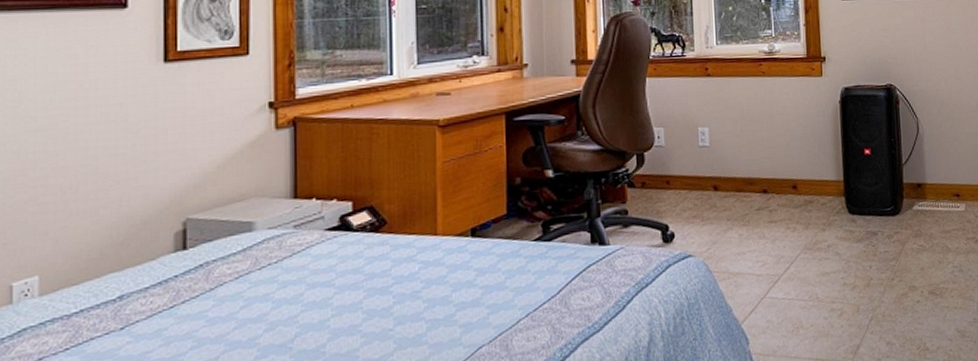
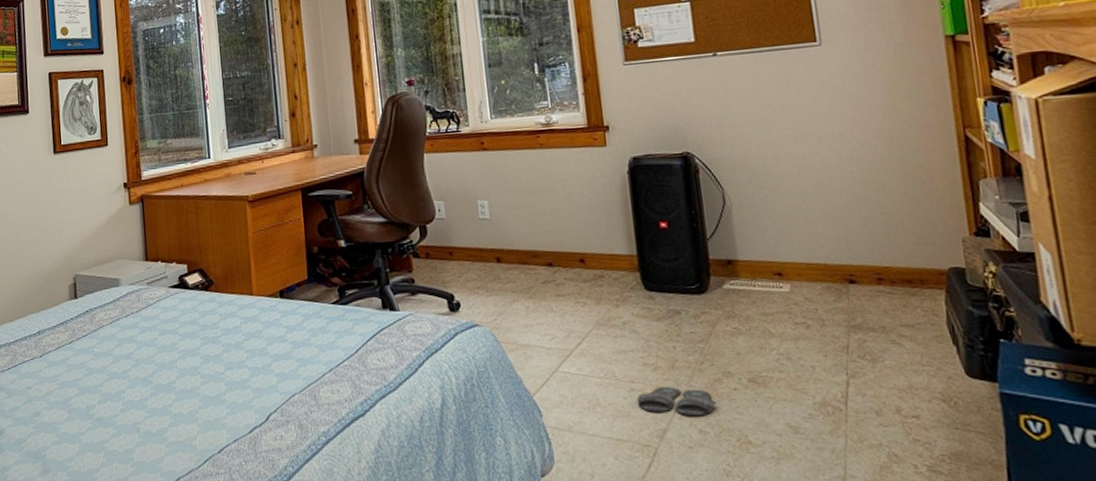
slippers: none [836,303,903,331] -> present [636,386,717,417]

